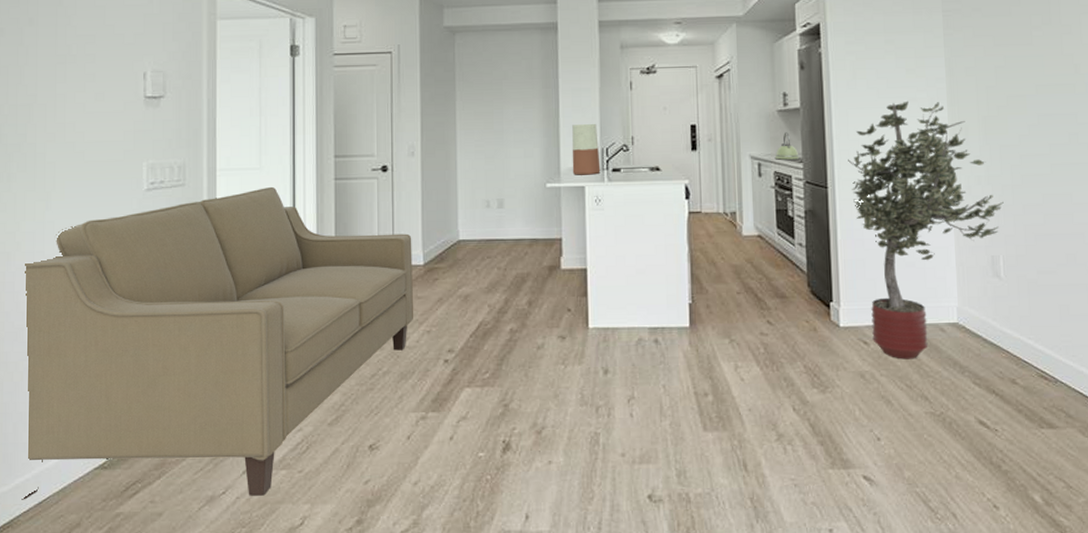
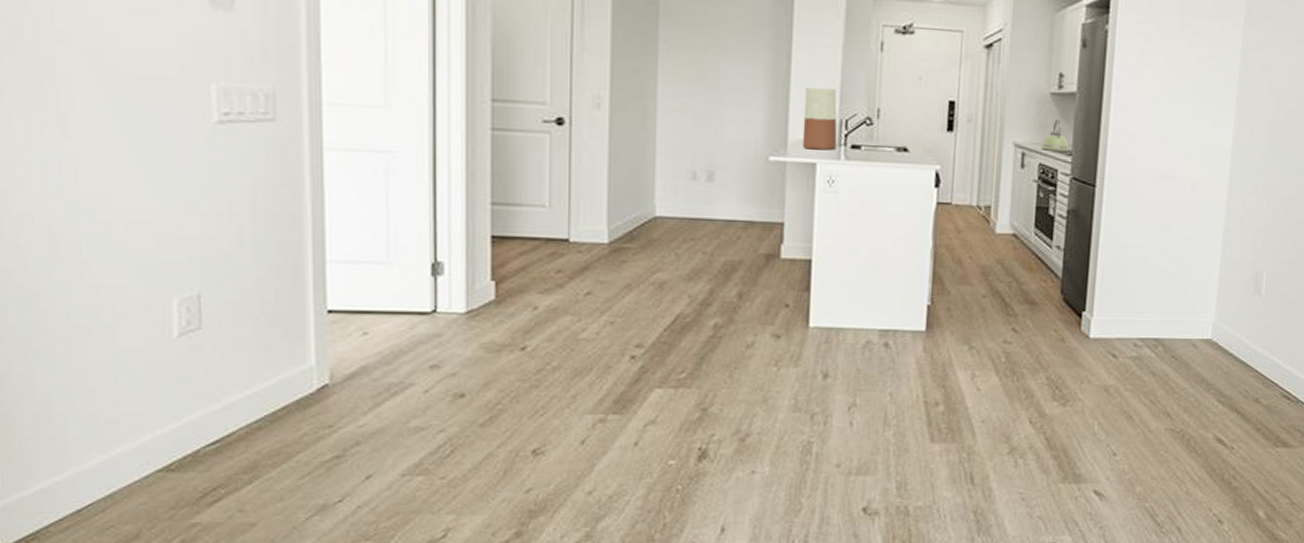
sofa: present [21,186,414,500] -> none [33,131,594,507]
potted tree: present [848,100,1004,360] -> none [1121,95,1277,375]

